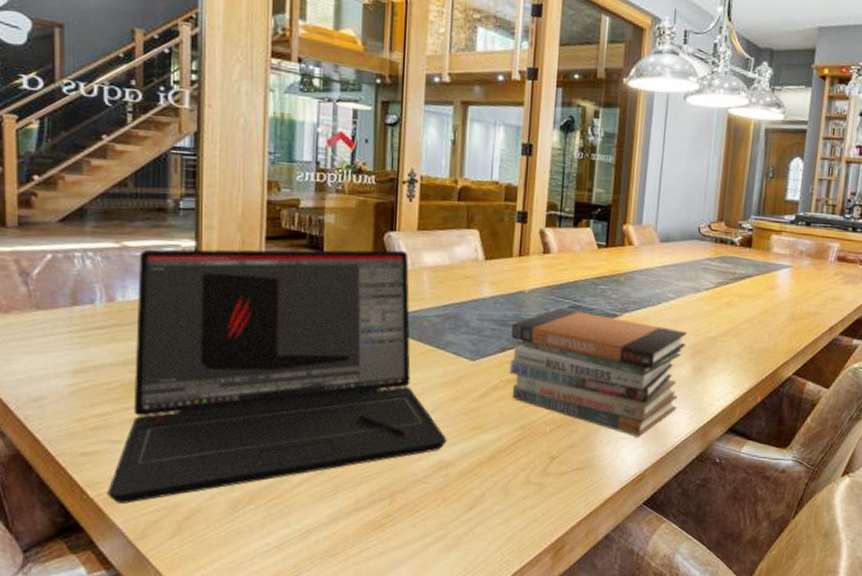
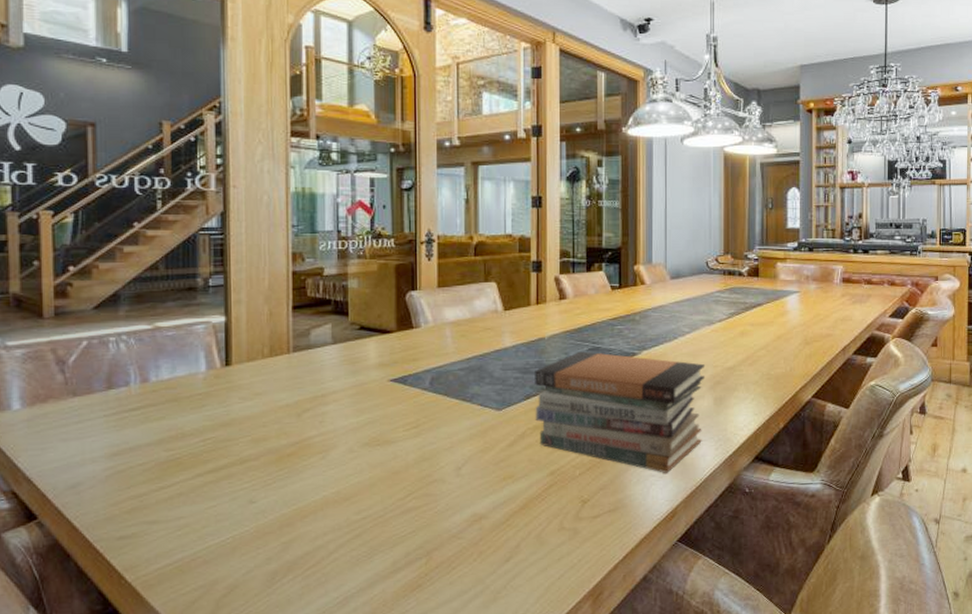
laptop: present [107,249,447,503] -> none [145,308,479,586]

